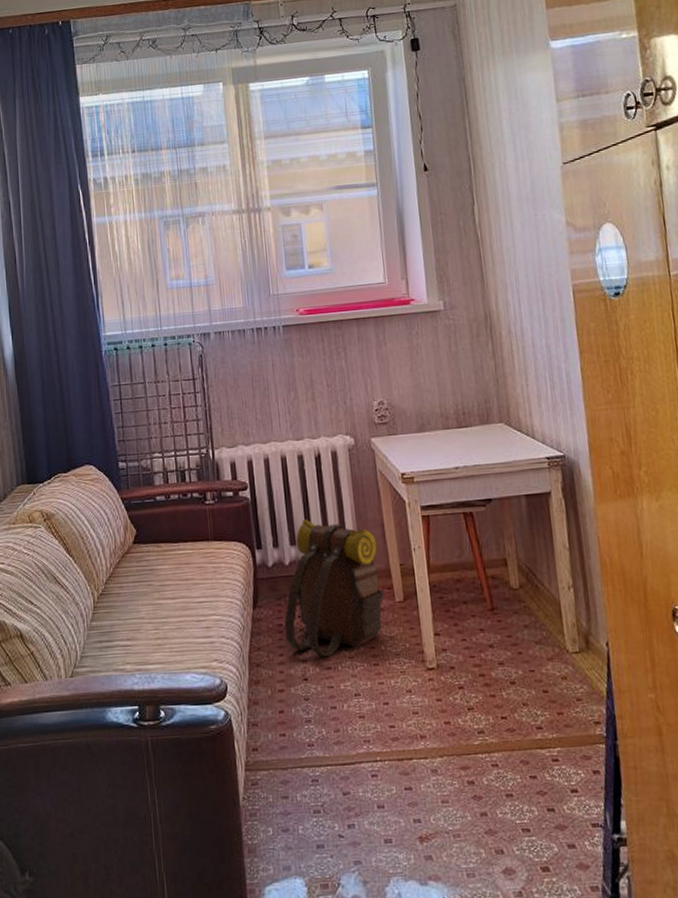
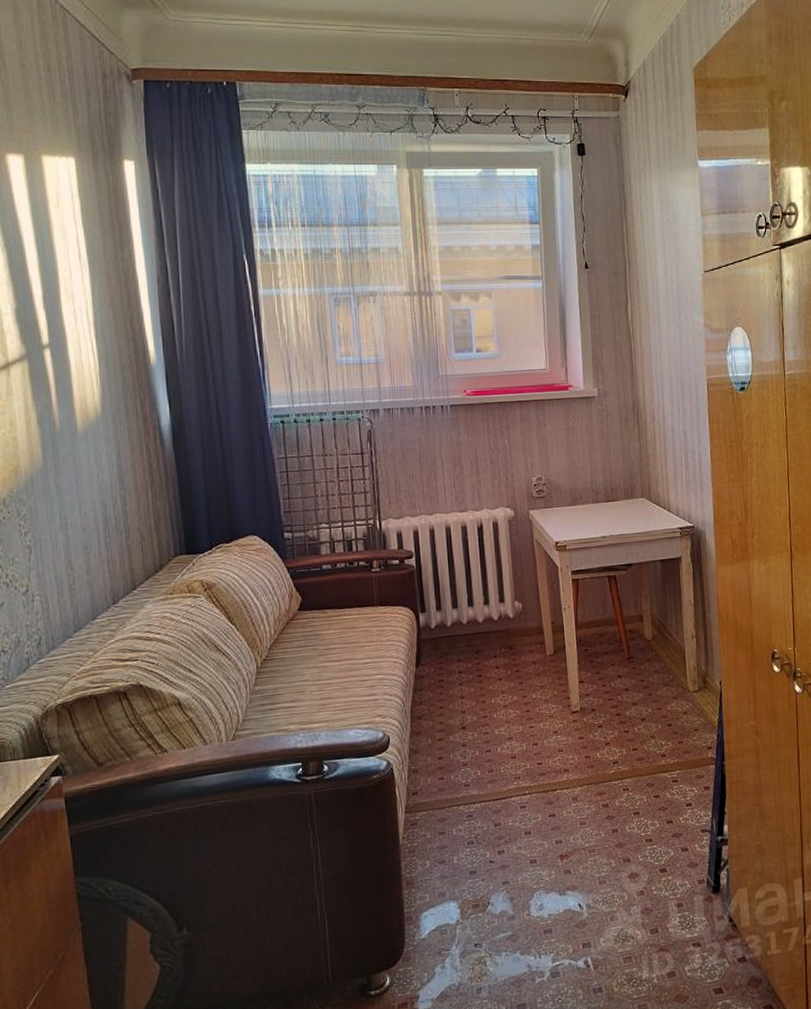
backpack: present [284,519,385,658] -> none [445,584,537,708]

